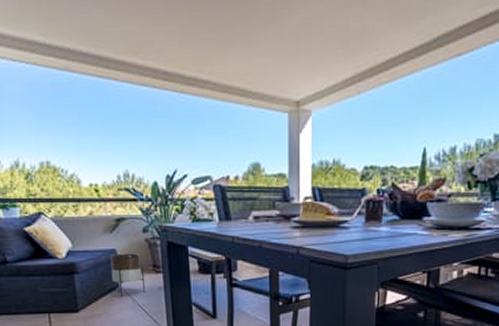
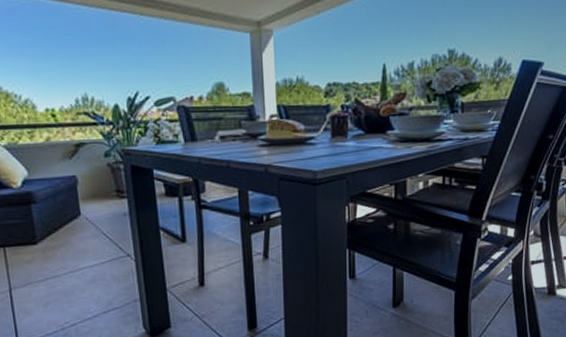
planter: present [110,253,146,298] -> none [69,178,110,226]

